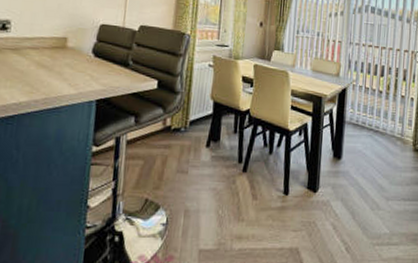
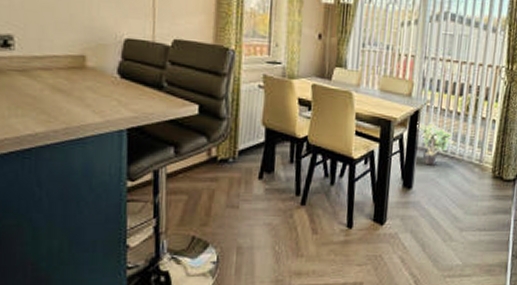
potted plant: none [344,98,377,138] -> present [417,121,454,166]

